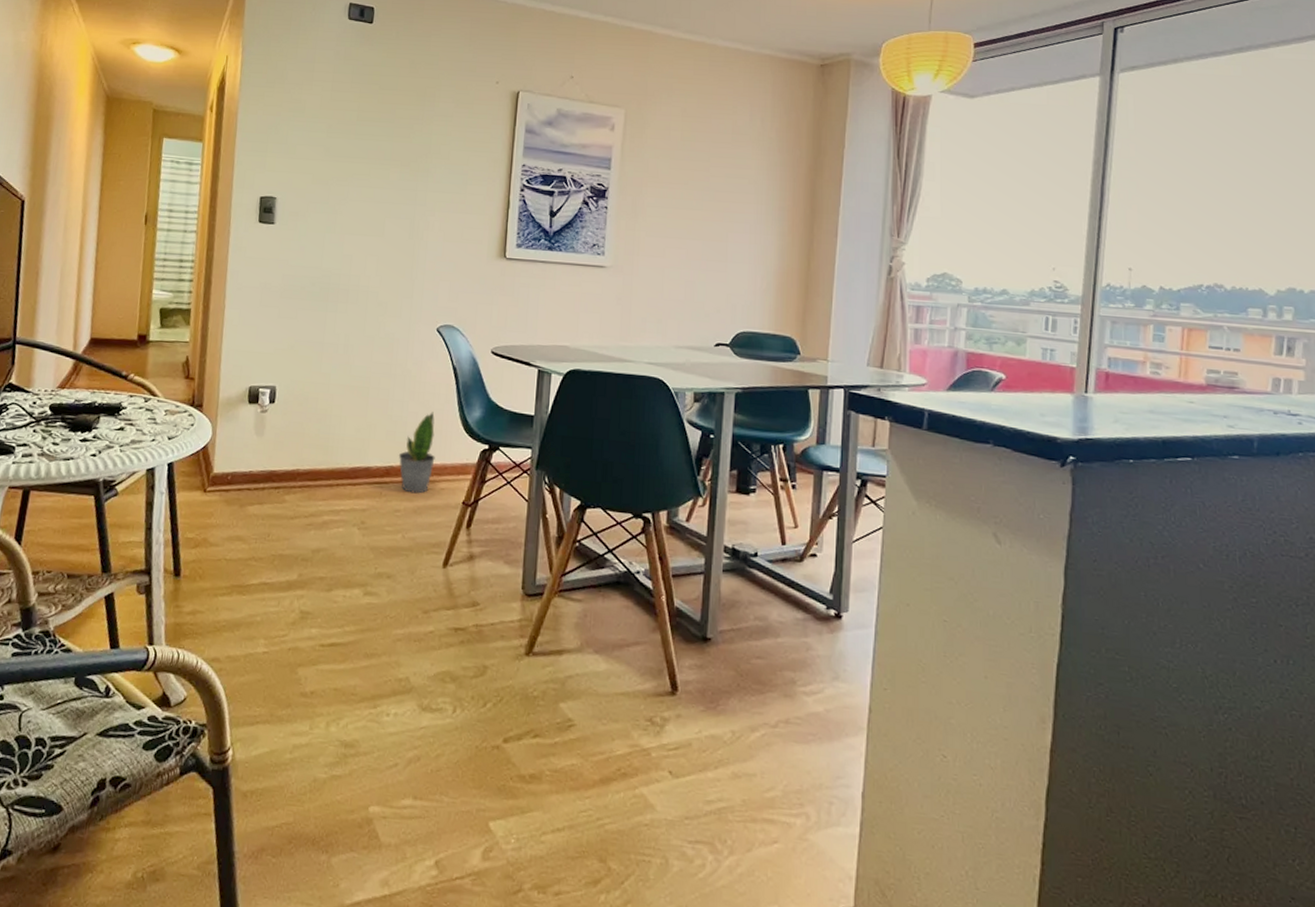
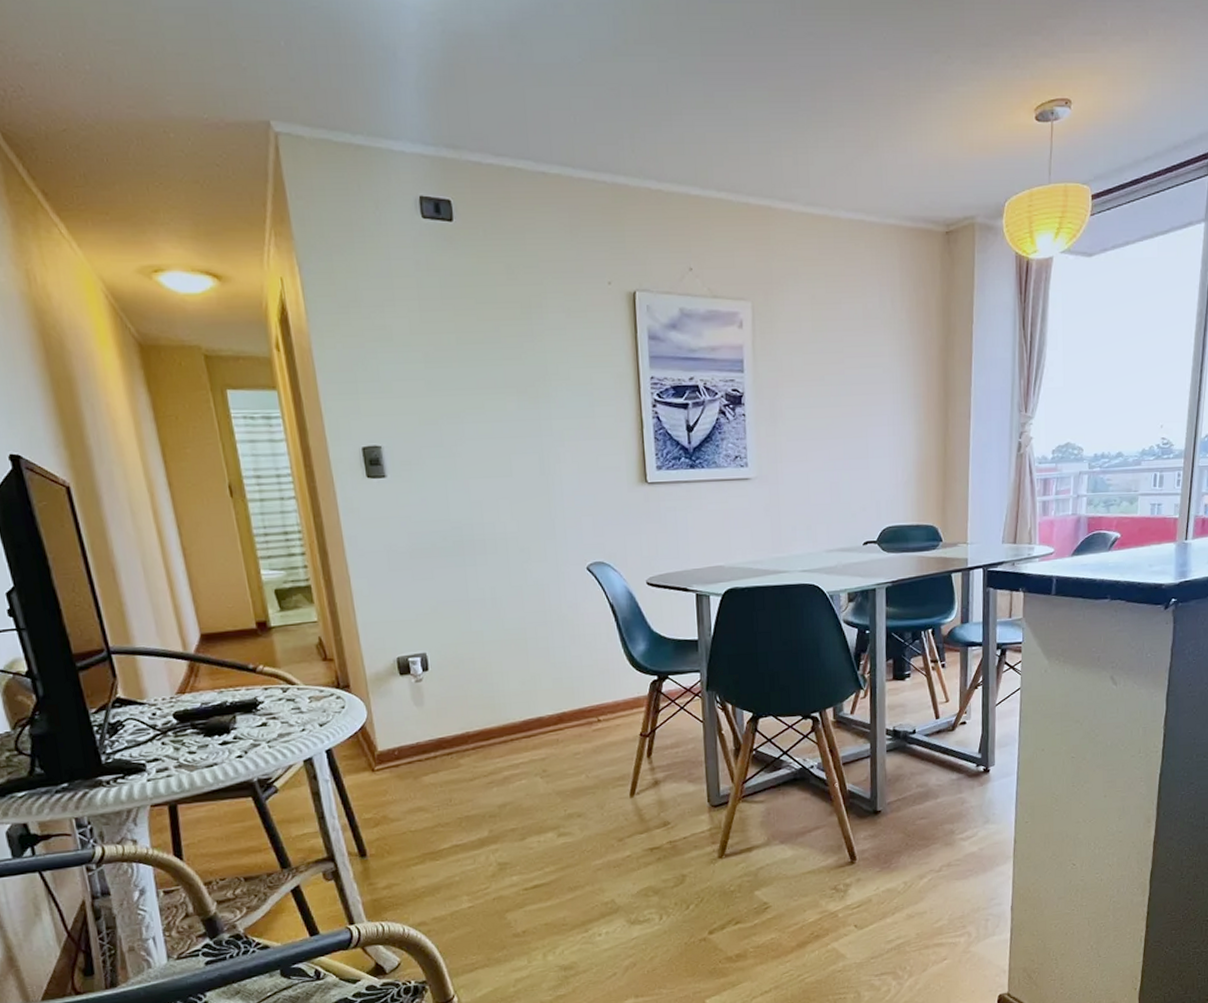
potted plant: present [398,412,435,494] -> none [568,652,606,735]

